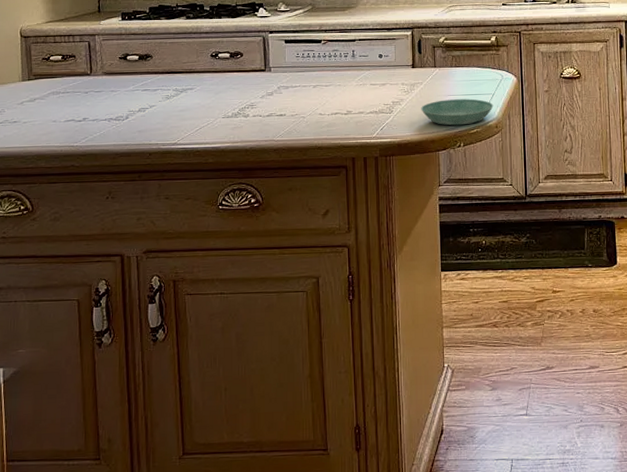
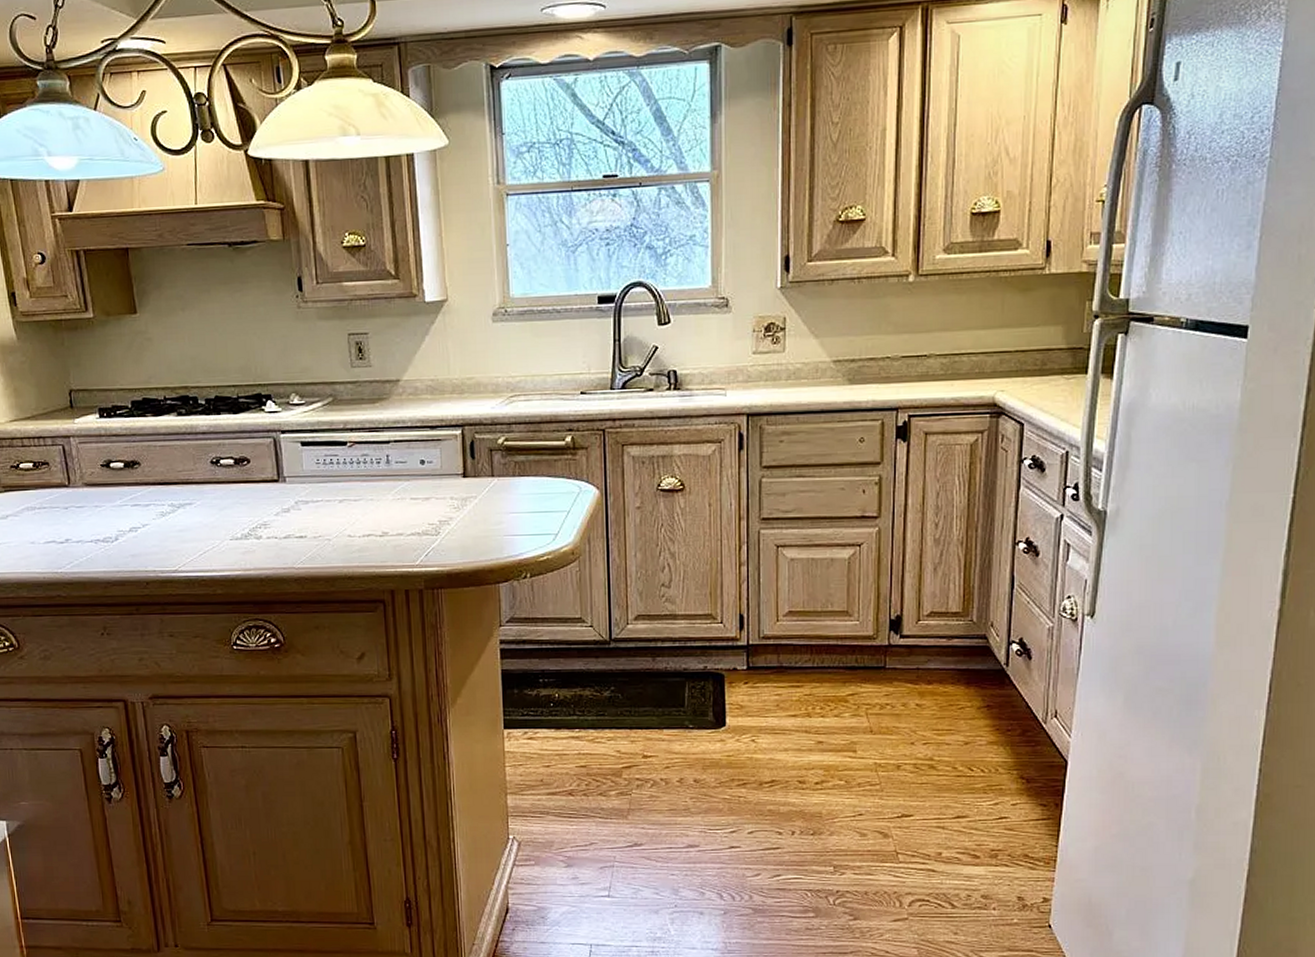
saucer: present [421,98,494,126] -> none [475,517,569,552]

